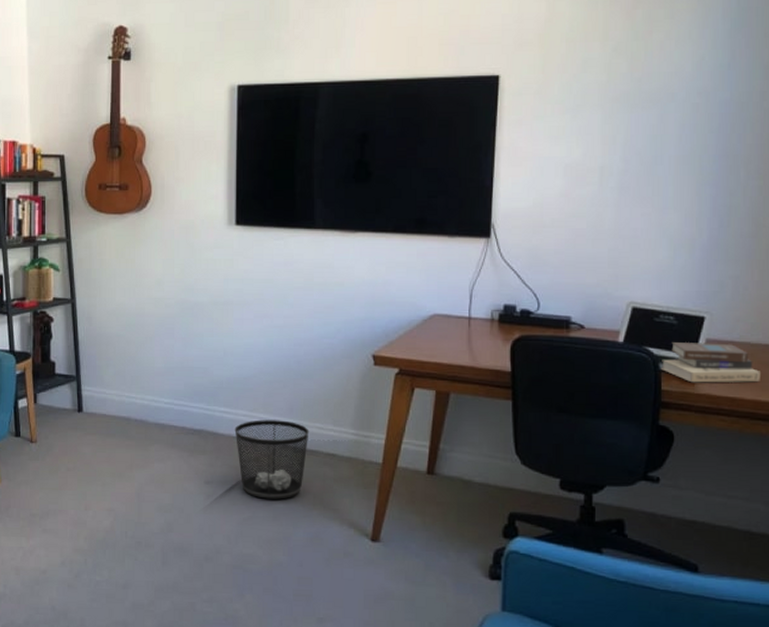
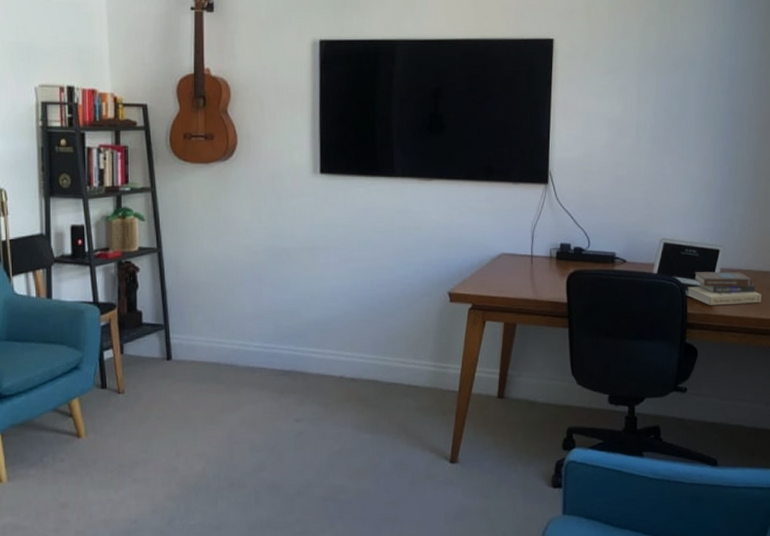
waste bin: present [234,420,310,499] -> none [323,357,393,432]

